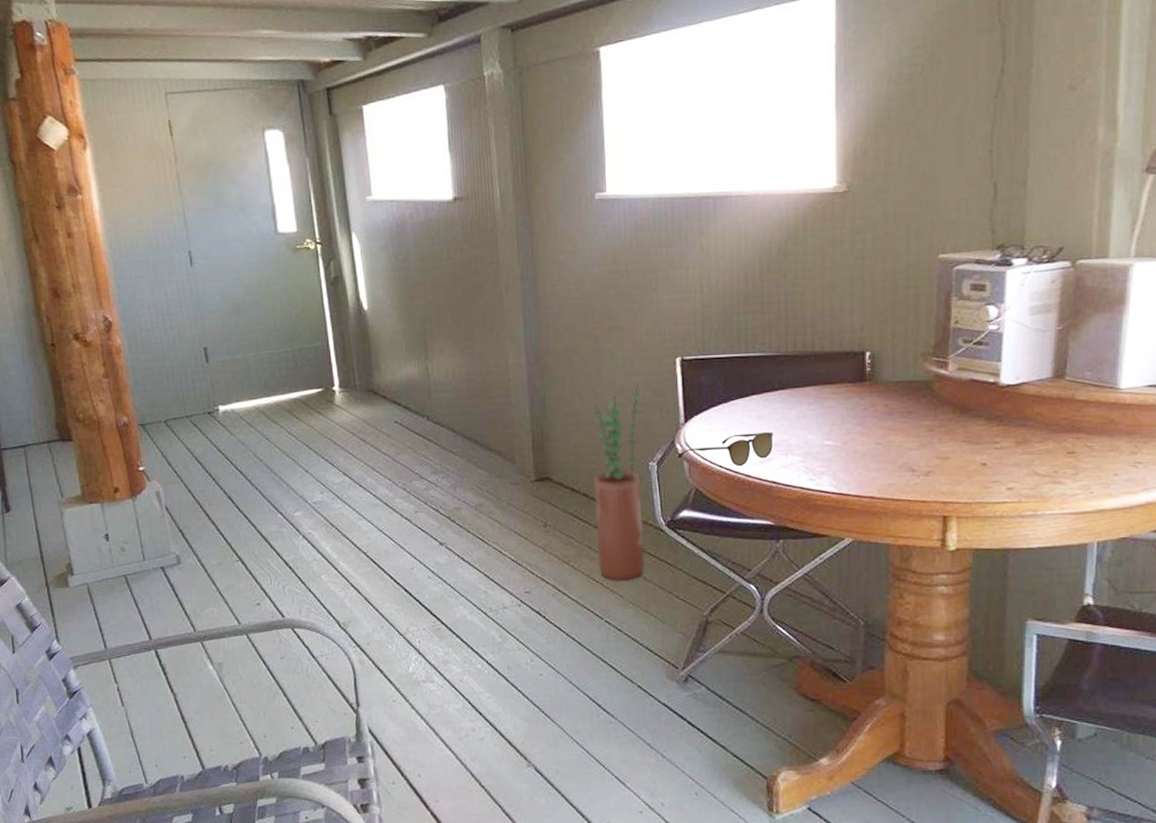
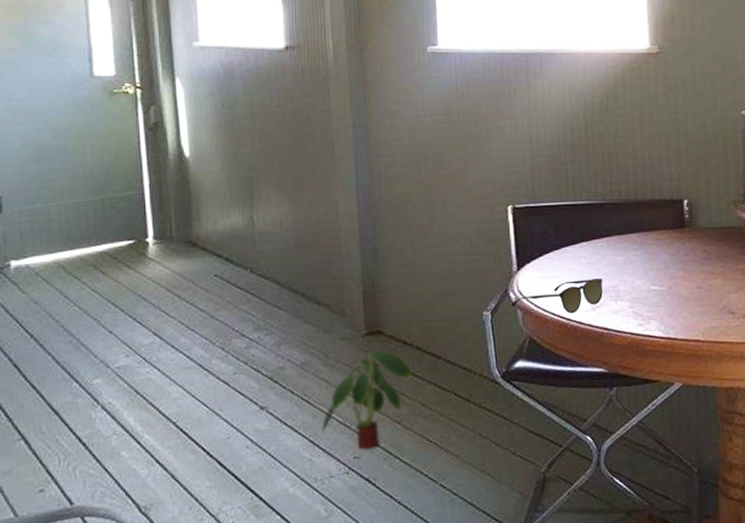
plant: none [495,496,580,585] -> present [321,350,413,449]
vase: present [594,383,644,581] -> none [427,231,480,440]

